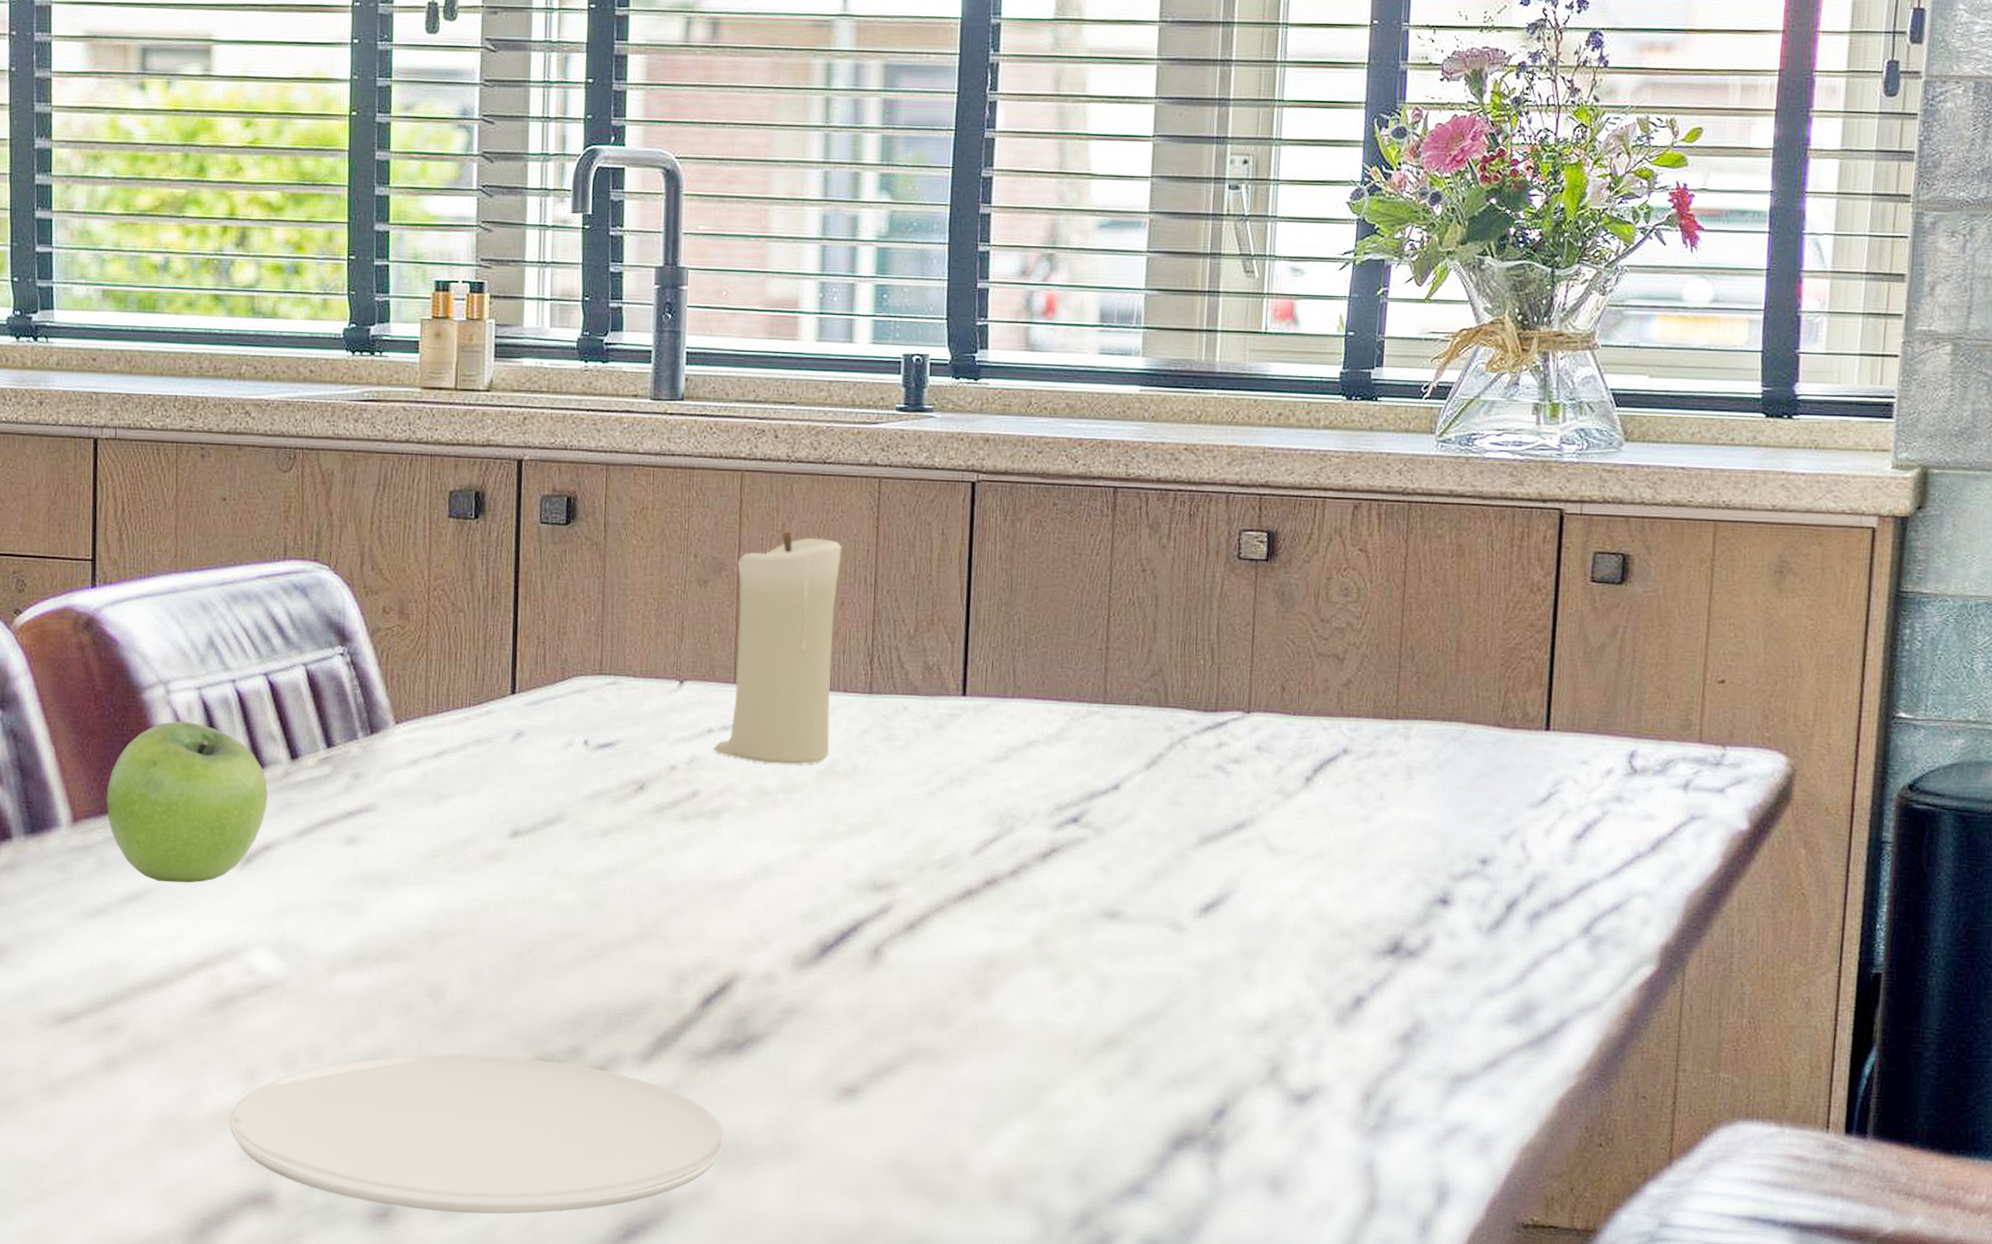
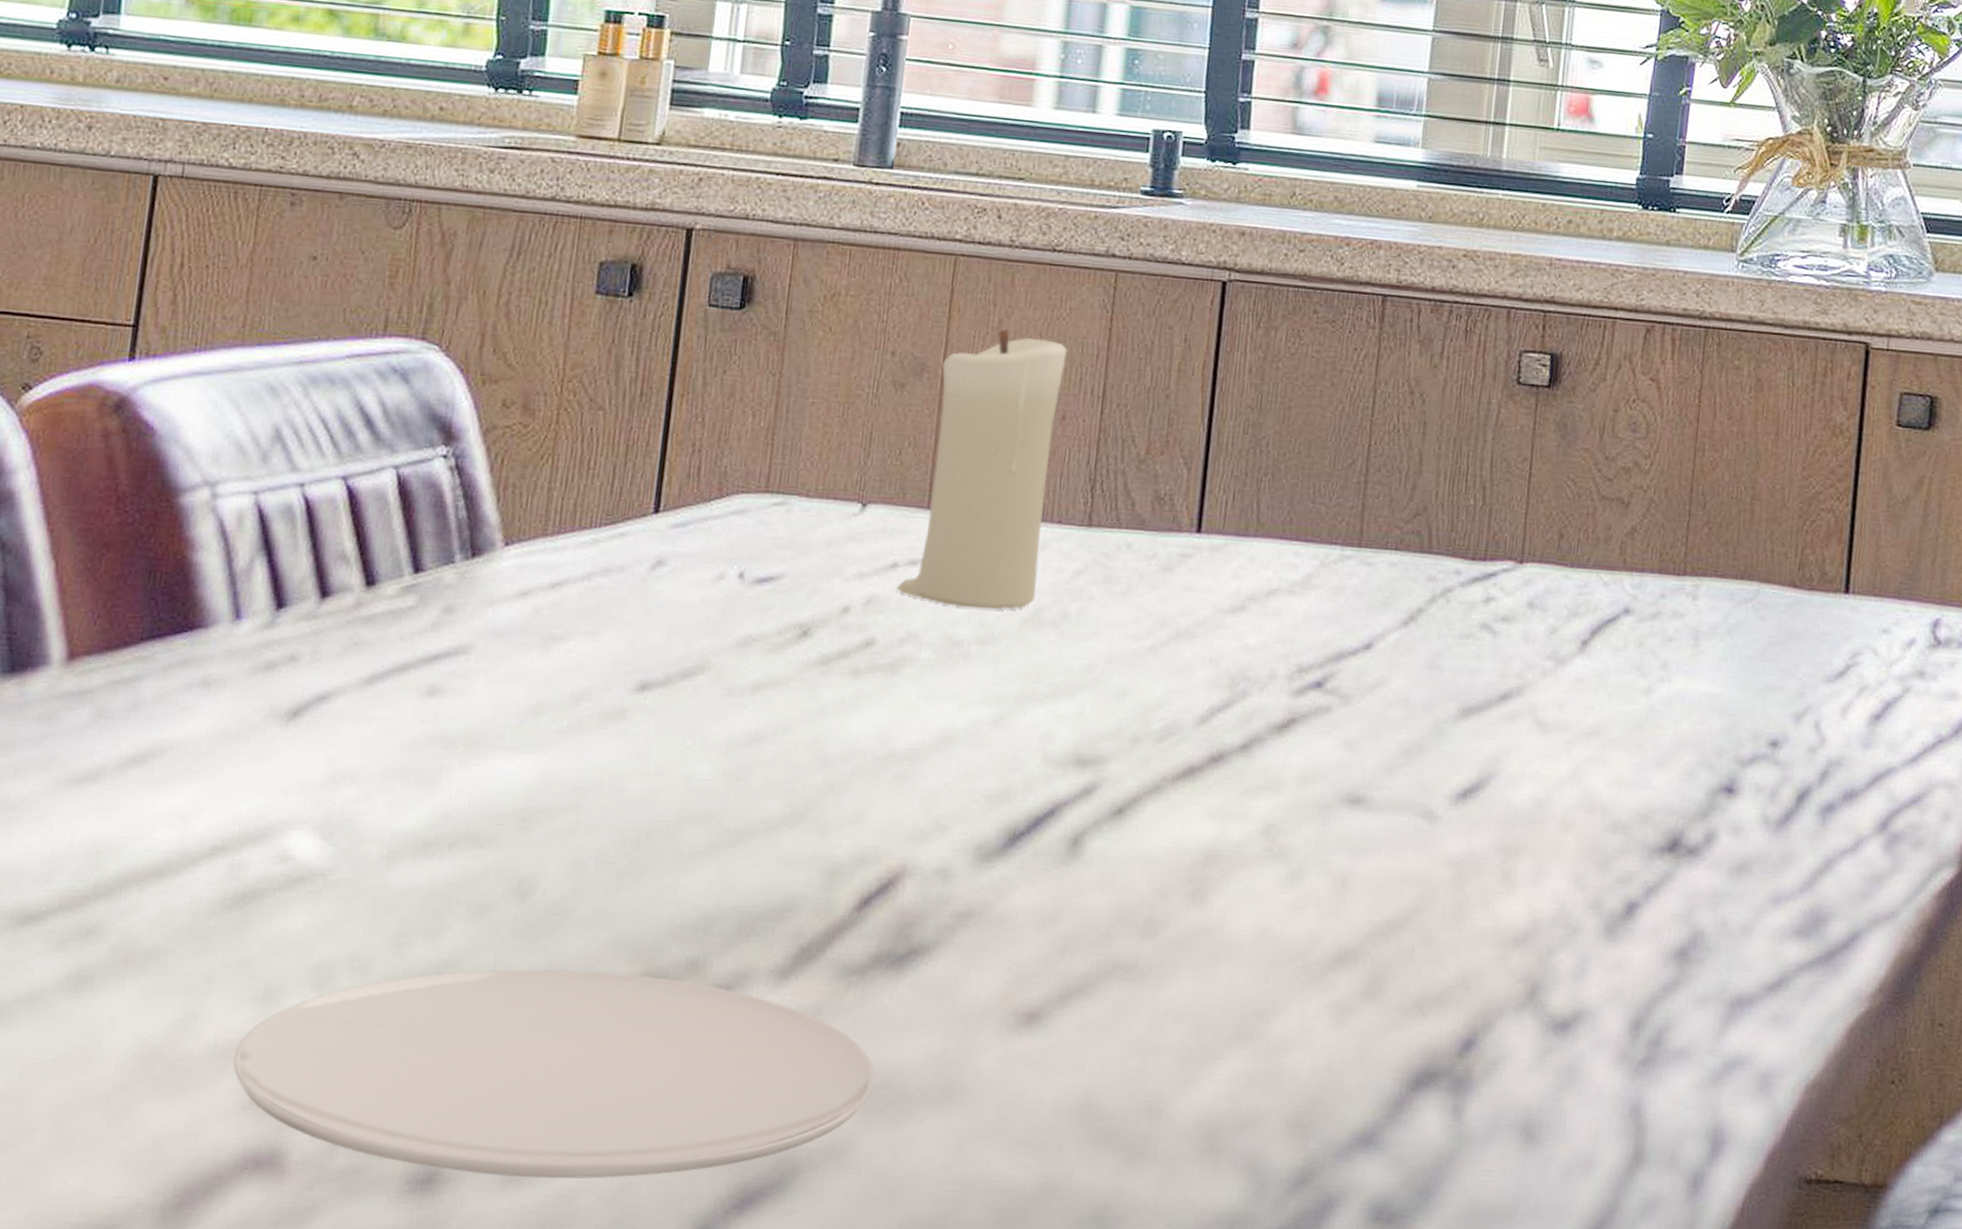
fruit: present [106,721,268,883] -> none [115,533,331,742]

